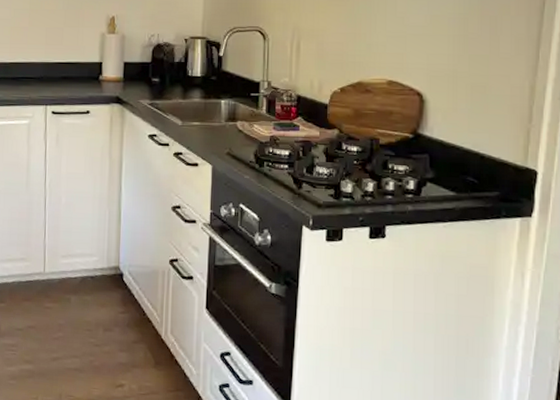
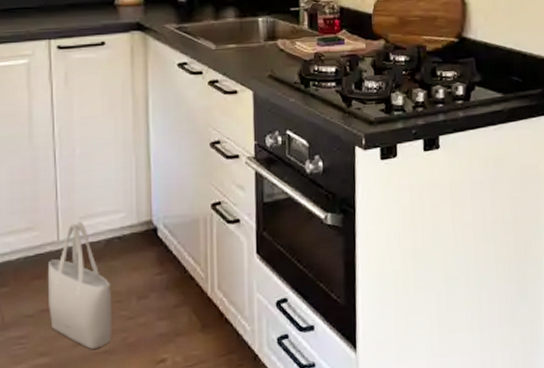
shopping bag: none [34,259,84,366] -> present [47,221,113,350]

